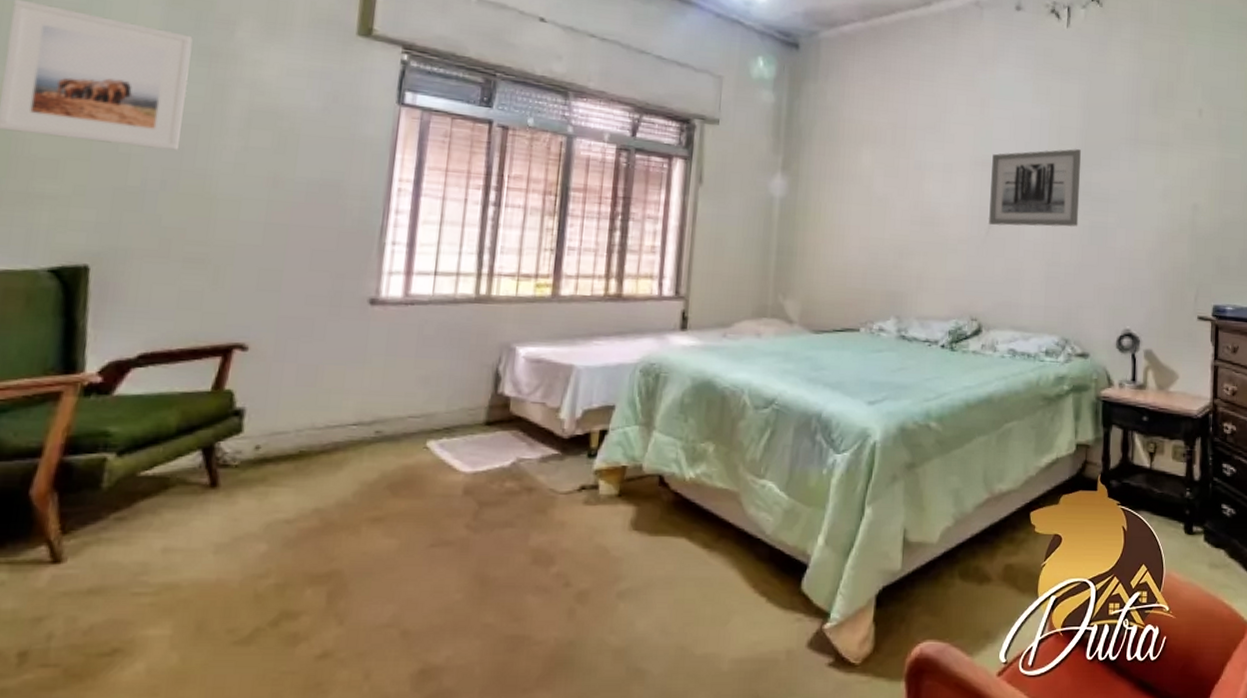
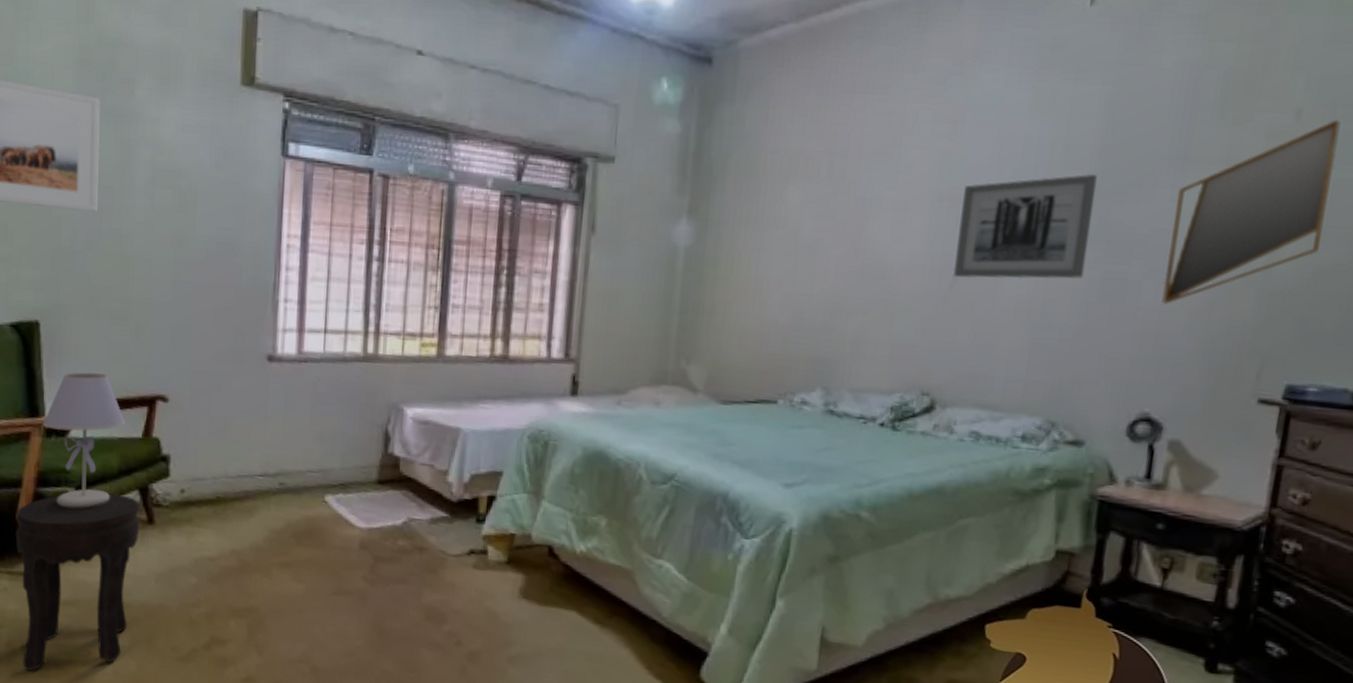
side table: none [16,456,201,683] -> present [15,493,140,671]
table lamp: none [79,321,192,477] -> present [42,372,126,509]
home mirror: none [1130,117,1225,246] -> present [1162,120,1341,304]

